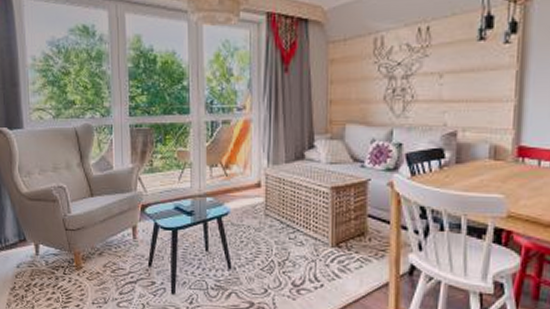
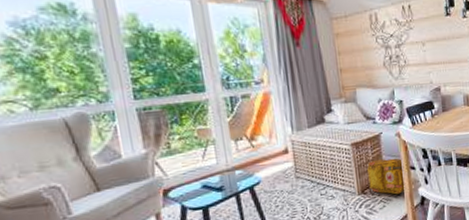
backpack: none [346,209,392,256] -> present [367,158,404,195]

